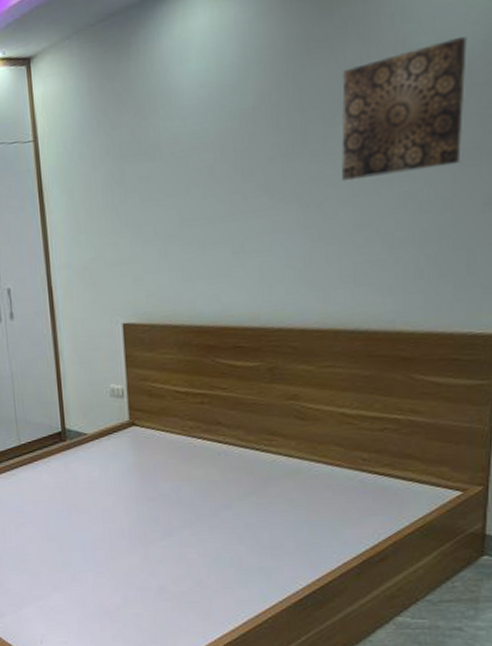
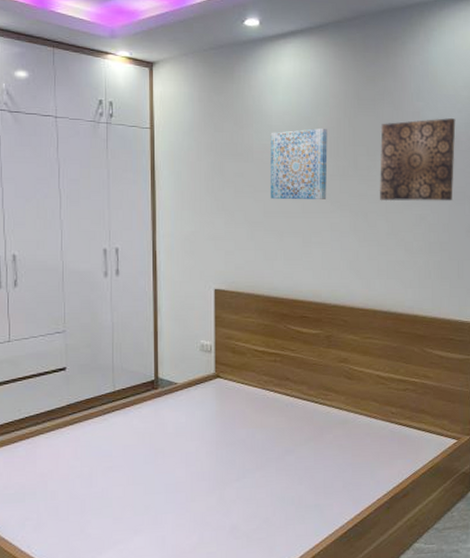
wall art: none [182,95,264,204] -> present [270,128,328,200]

